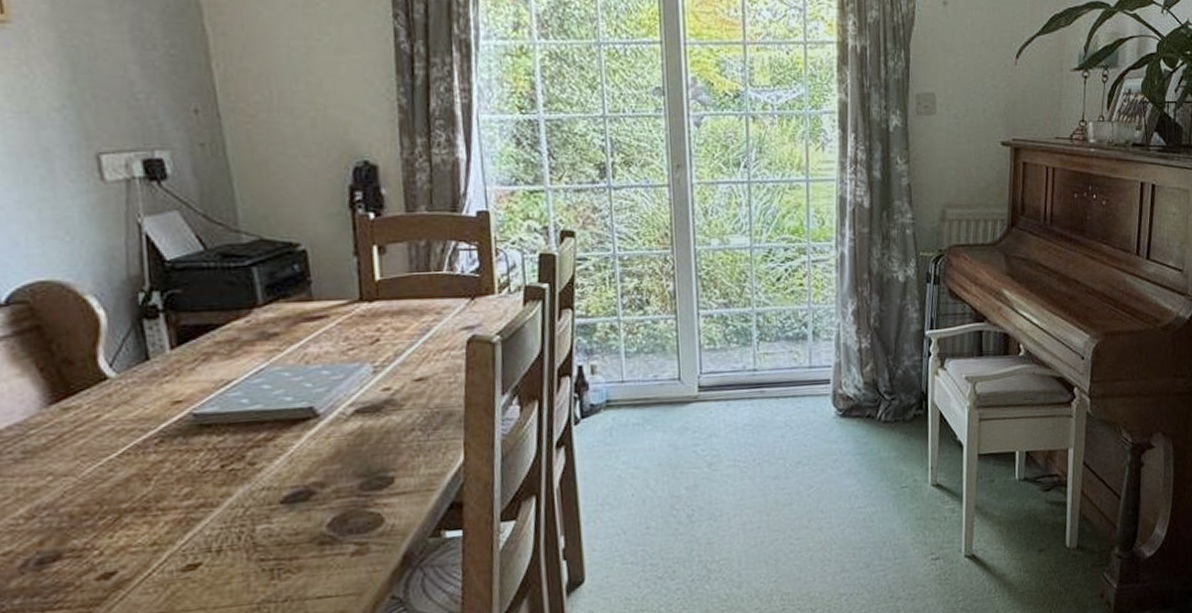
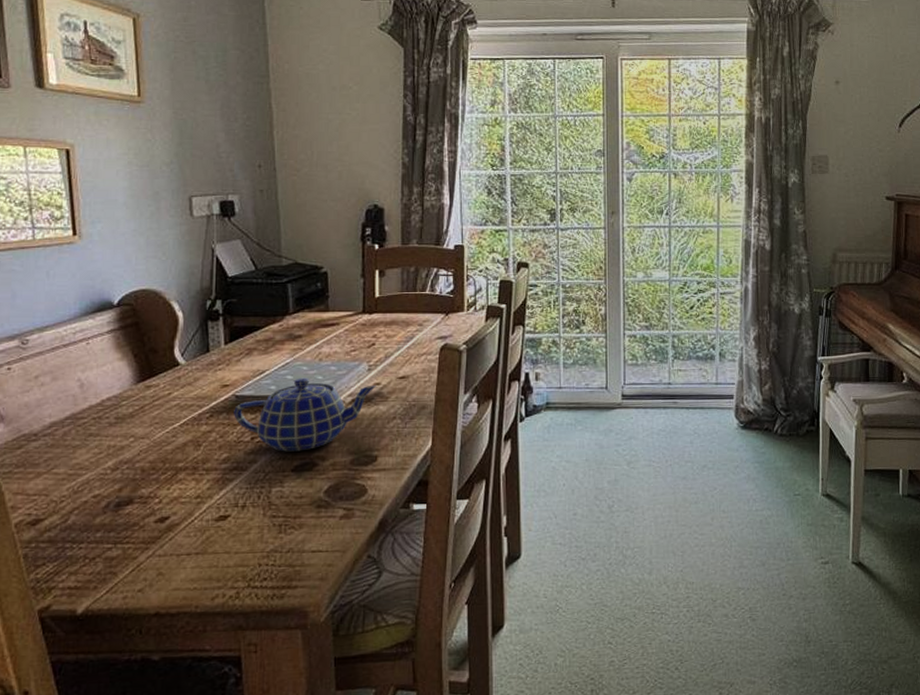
teapot: none [193,386,386,480] -> present [234,377,376,452]

